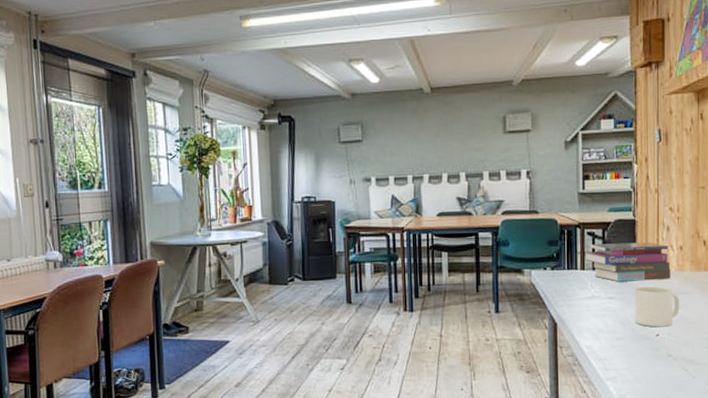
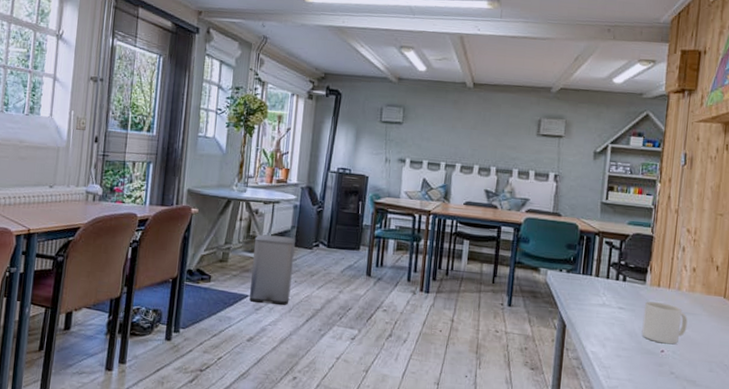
pedal bin: none [227,275,272,347] -> present [249,234,295,305]
books: present [585,241,671,282] -> none [601,253,683,298]

